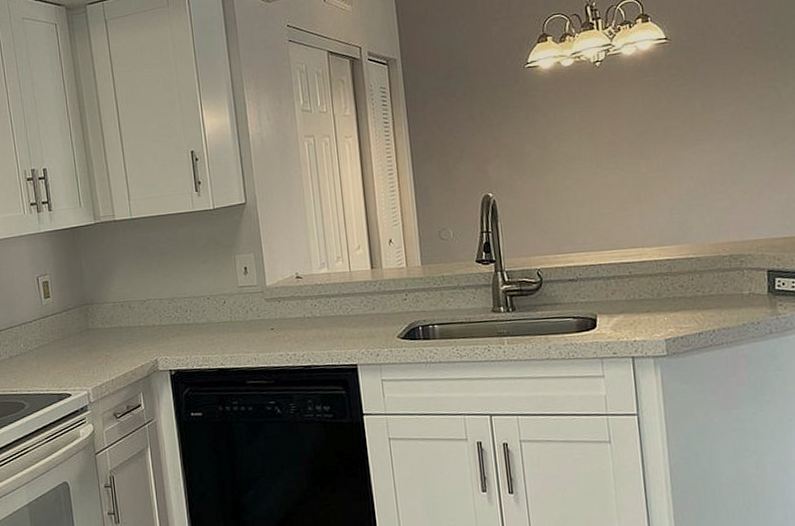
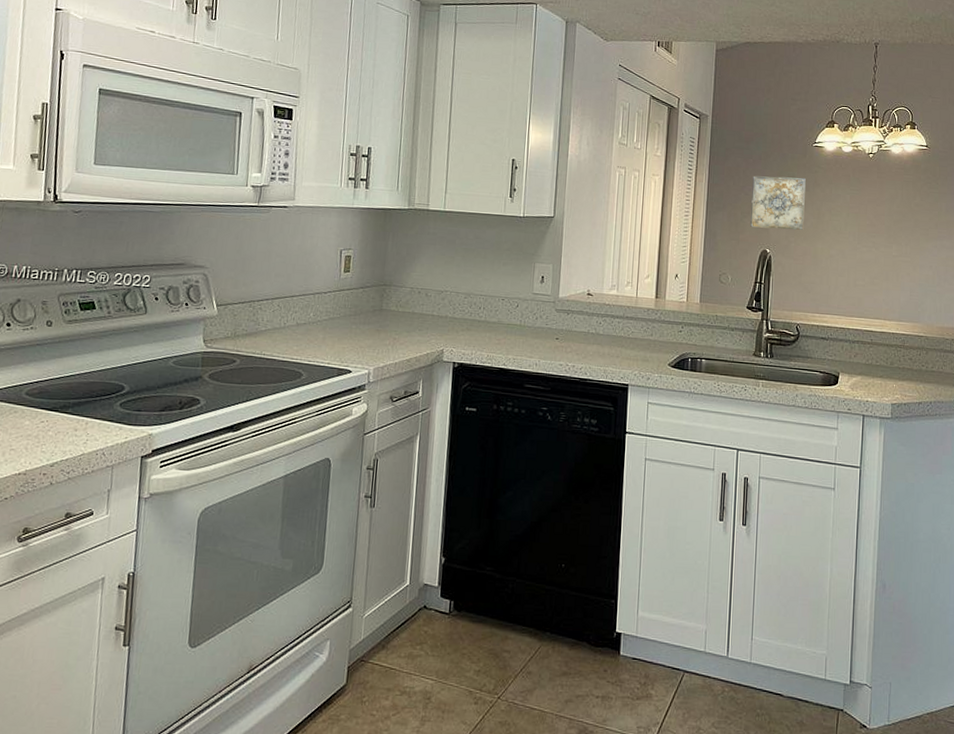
wall art: none [459,106,529,173] -> present [750,175,806,230]

